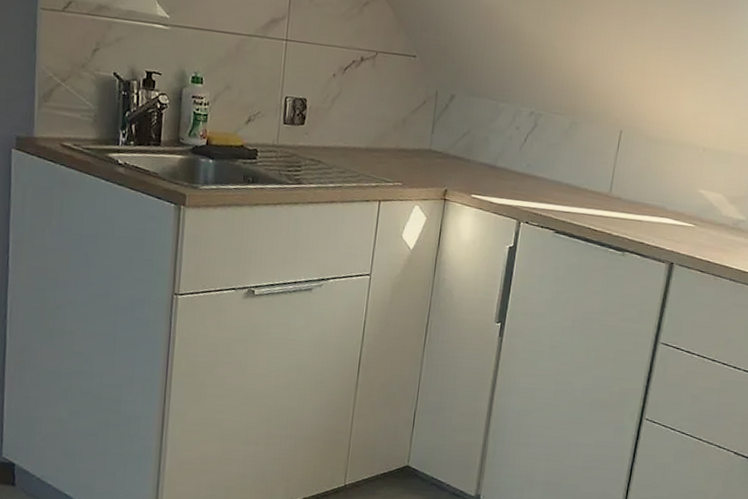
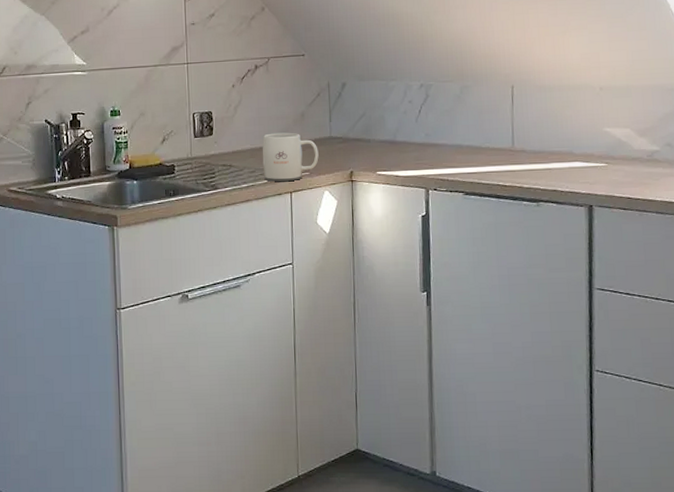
mug: none [353,134,415,190] -> present [262,132,319,182]

